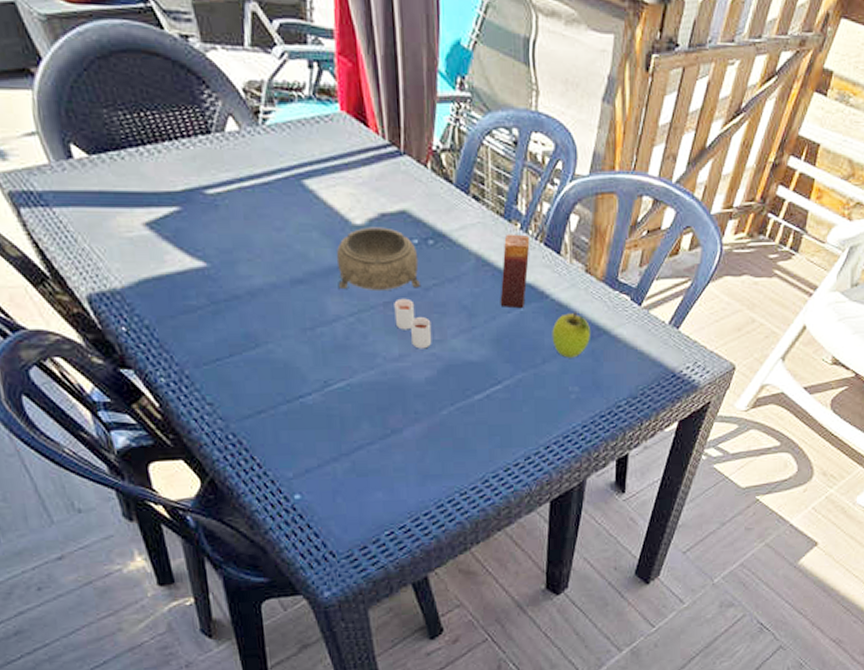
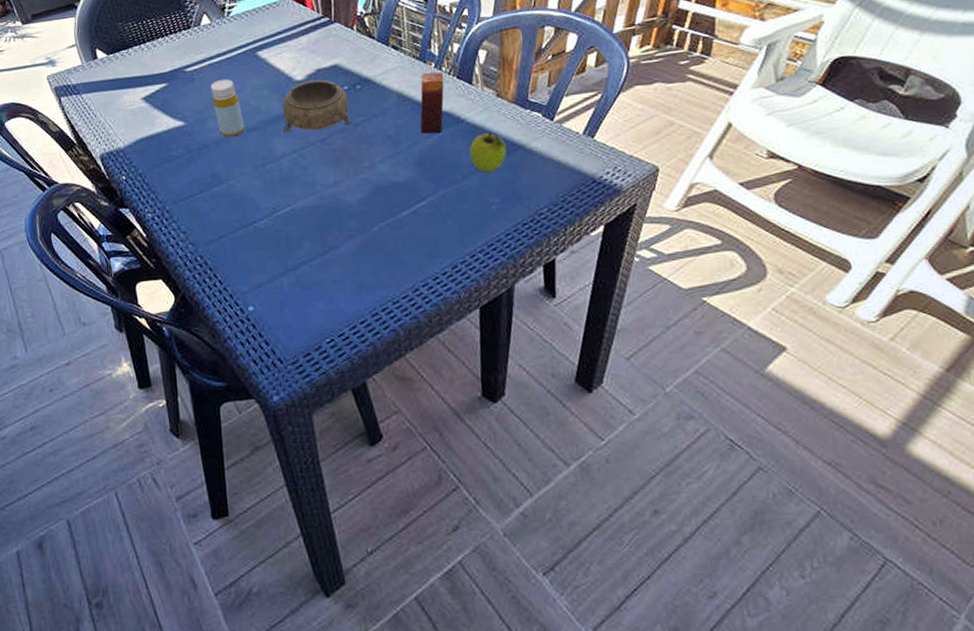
bottle: none [240,210,288,288] -> present [210,79,245,137]
drinking glass: present [394,298,432,349] -> none [329,134,363,175]

